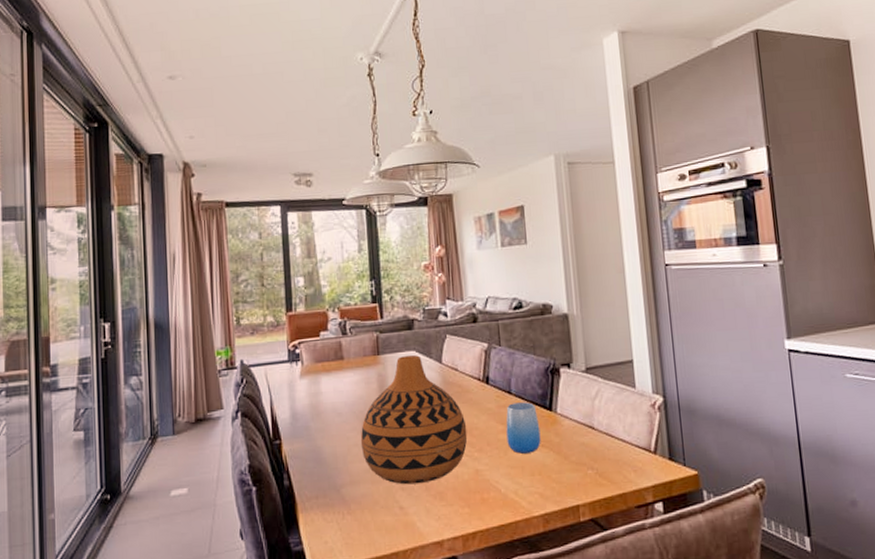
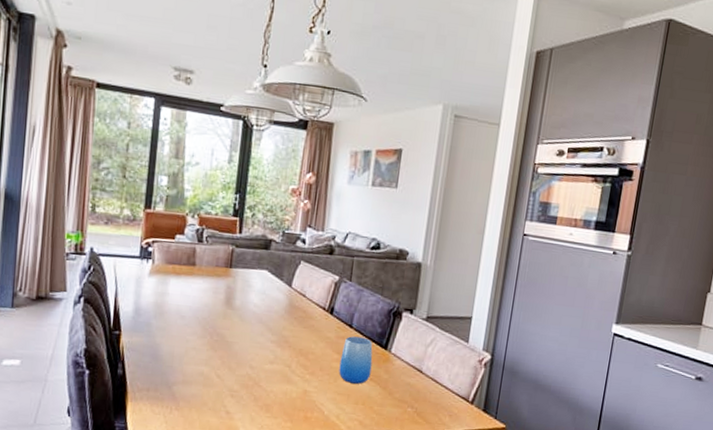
vase: present [360,355,468,485] -> none [198,273,304,394]

